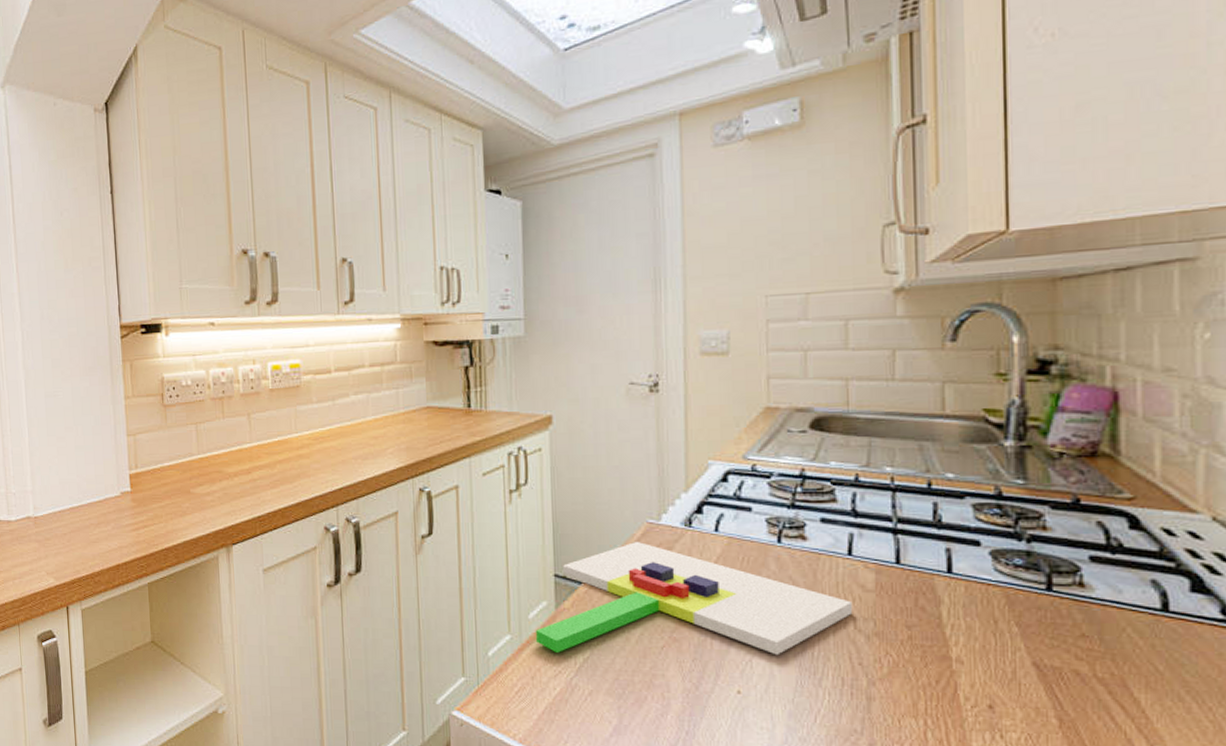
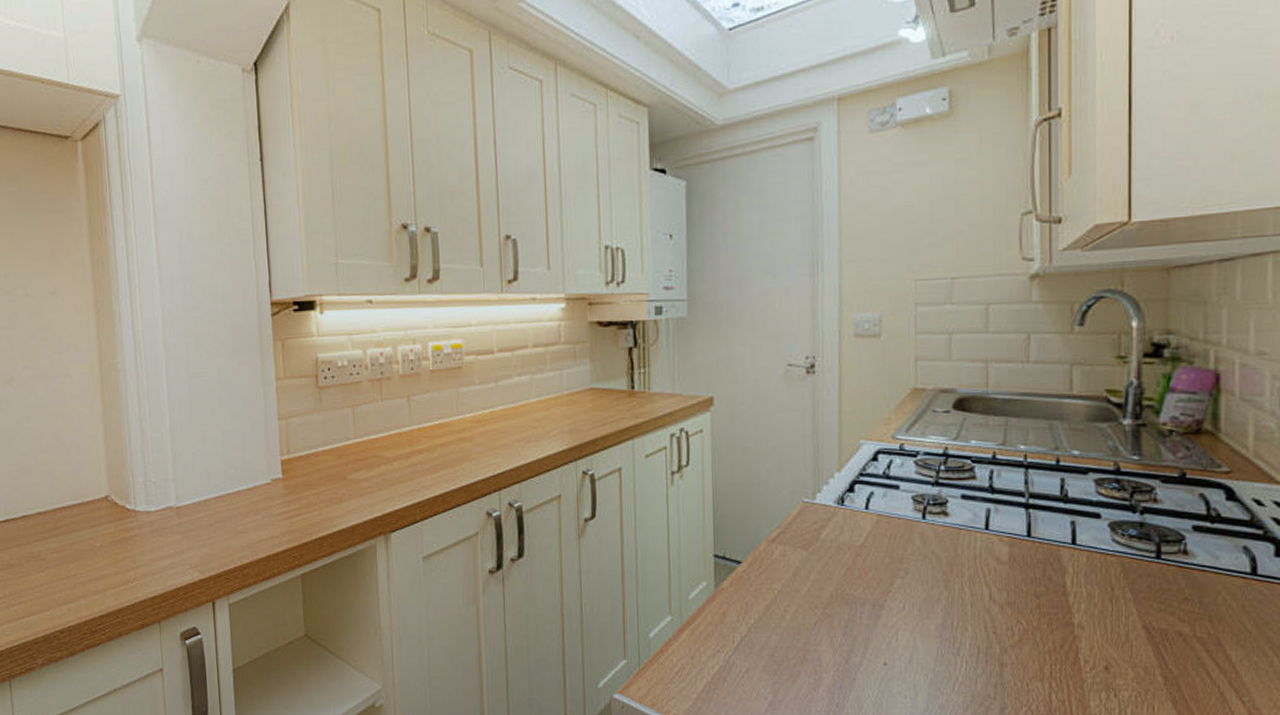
chopping board: present [536,542,853,656] -> none [696,521,989,632]

